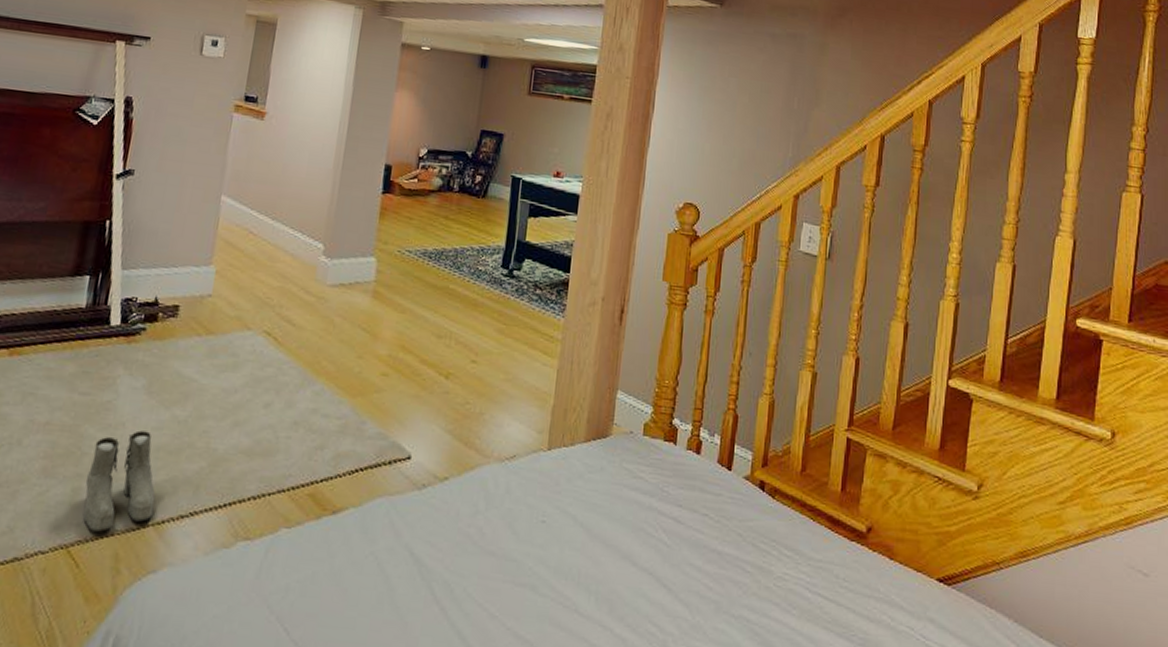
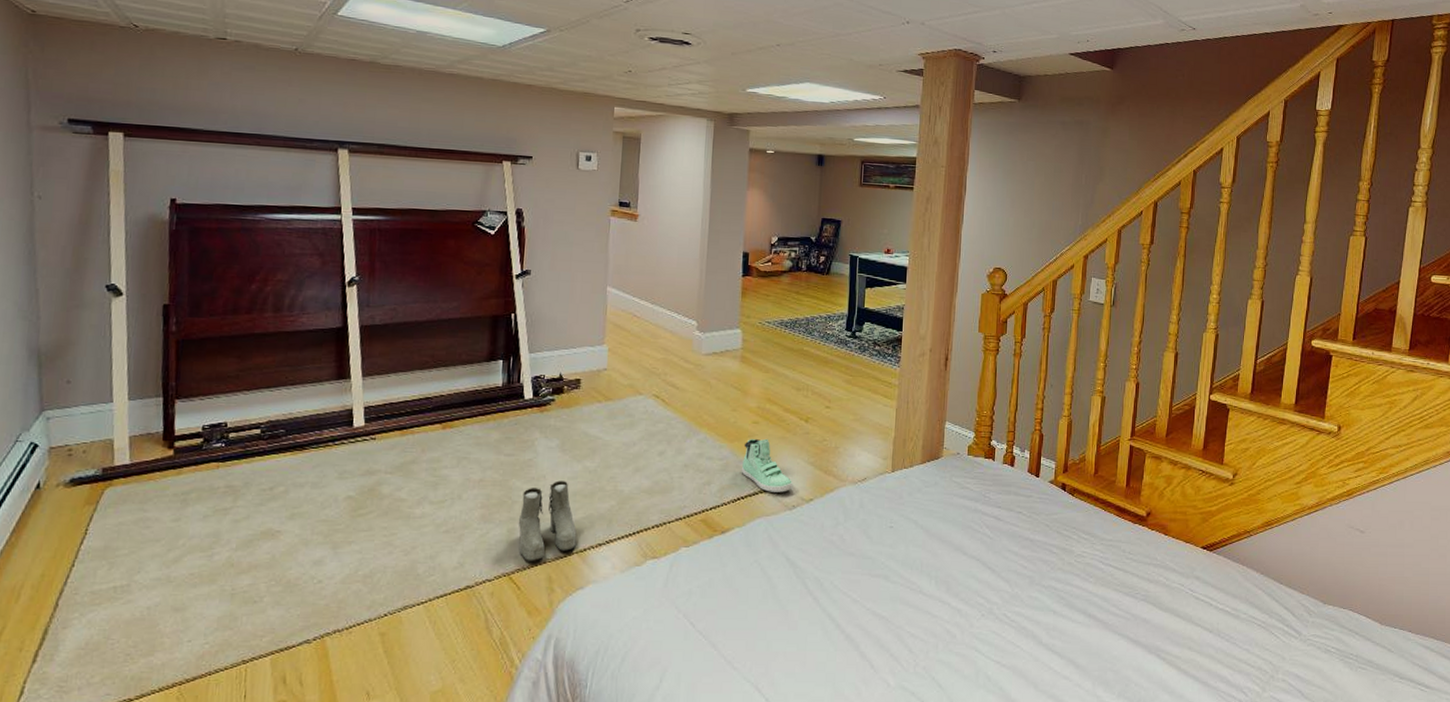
sneaker: none [362,395,426,466] -> present [741,438,793,493]

